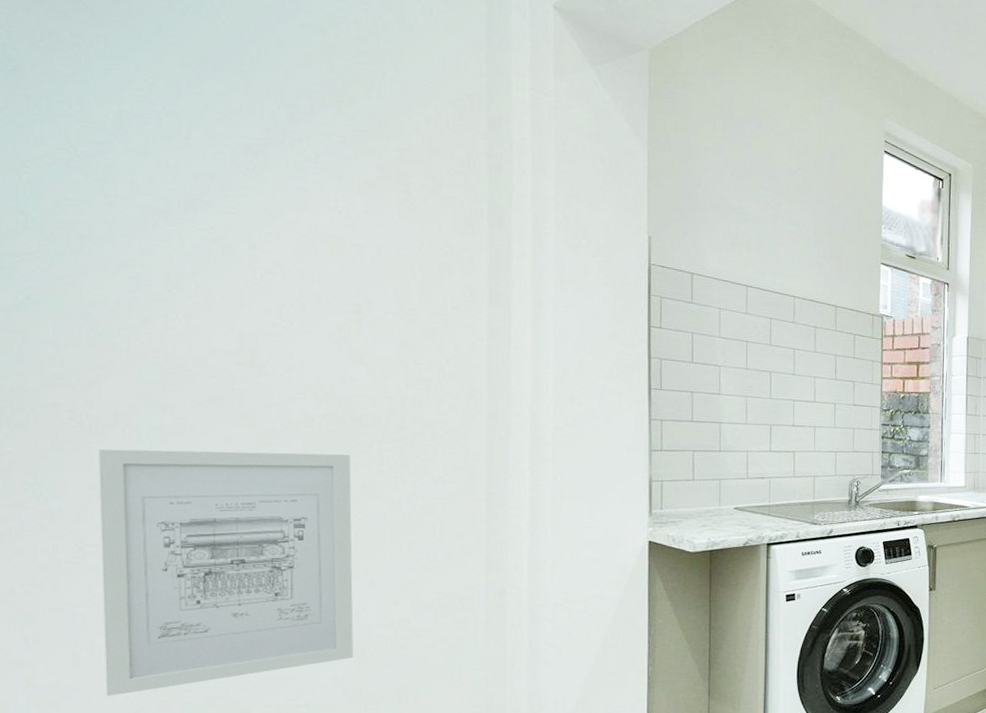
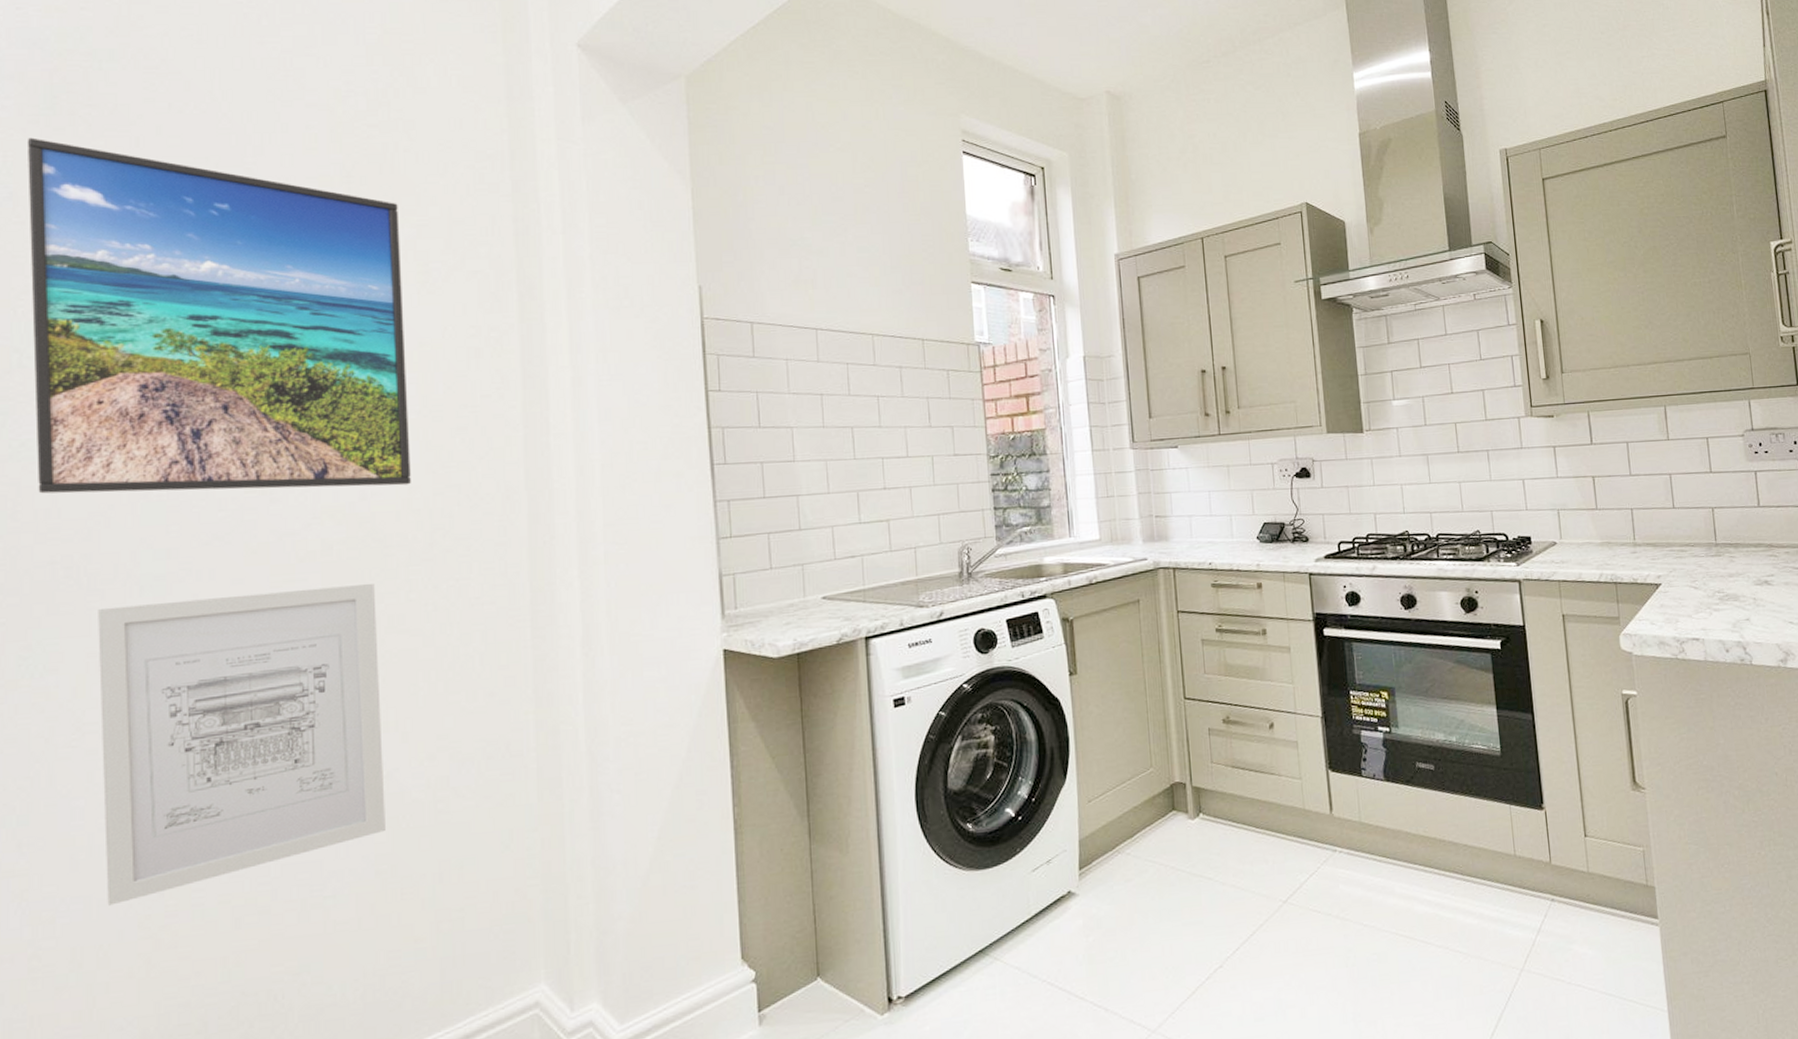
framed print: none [31,16,387,375] -> present [26,137,411,494]

